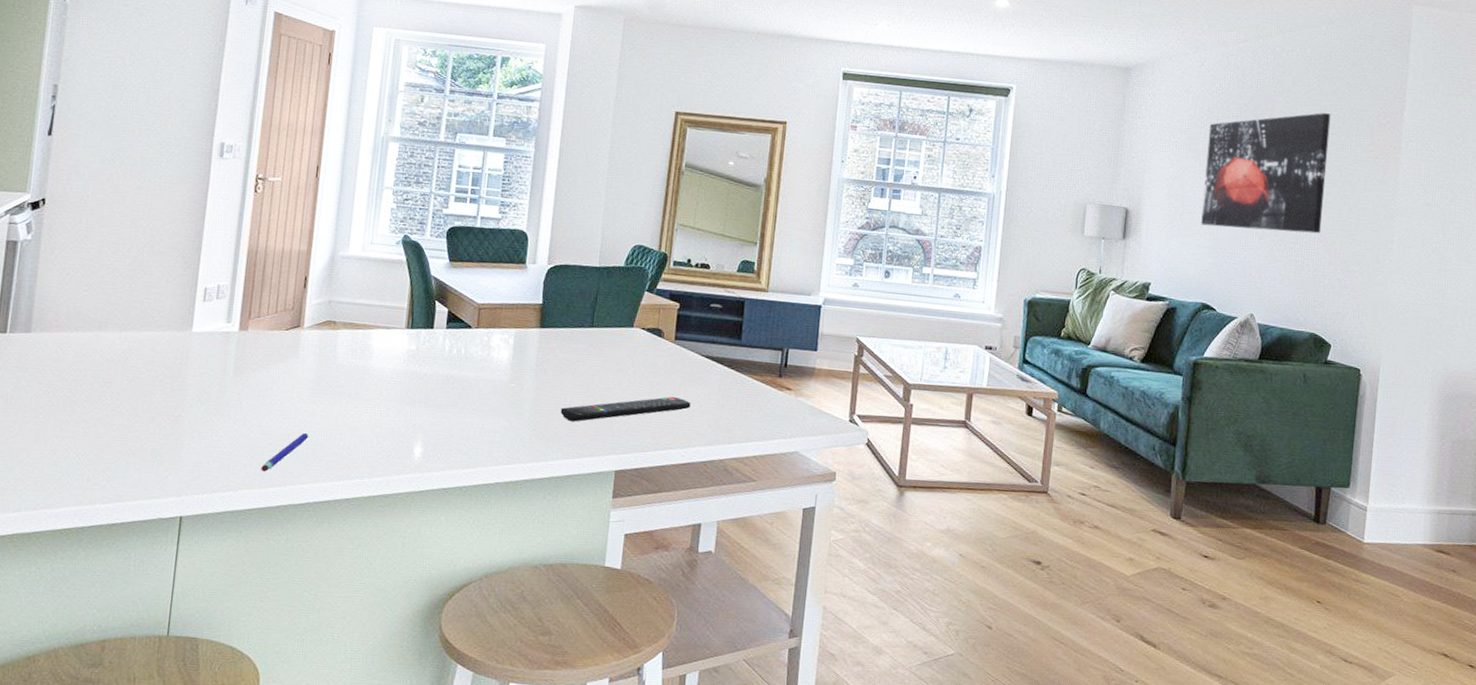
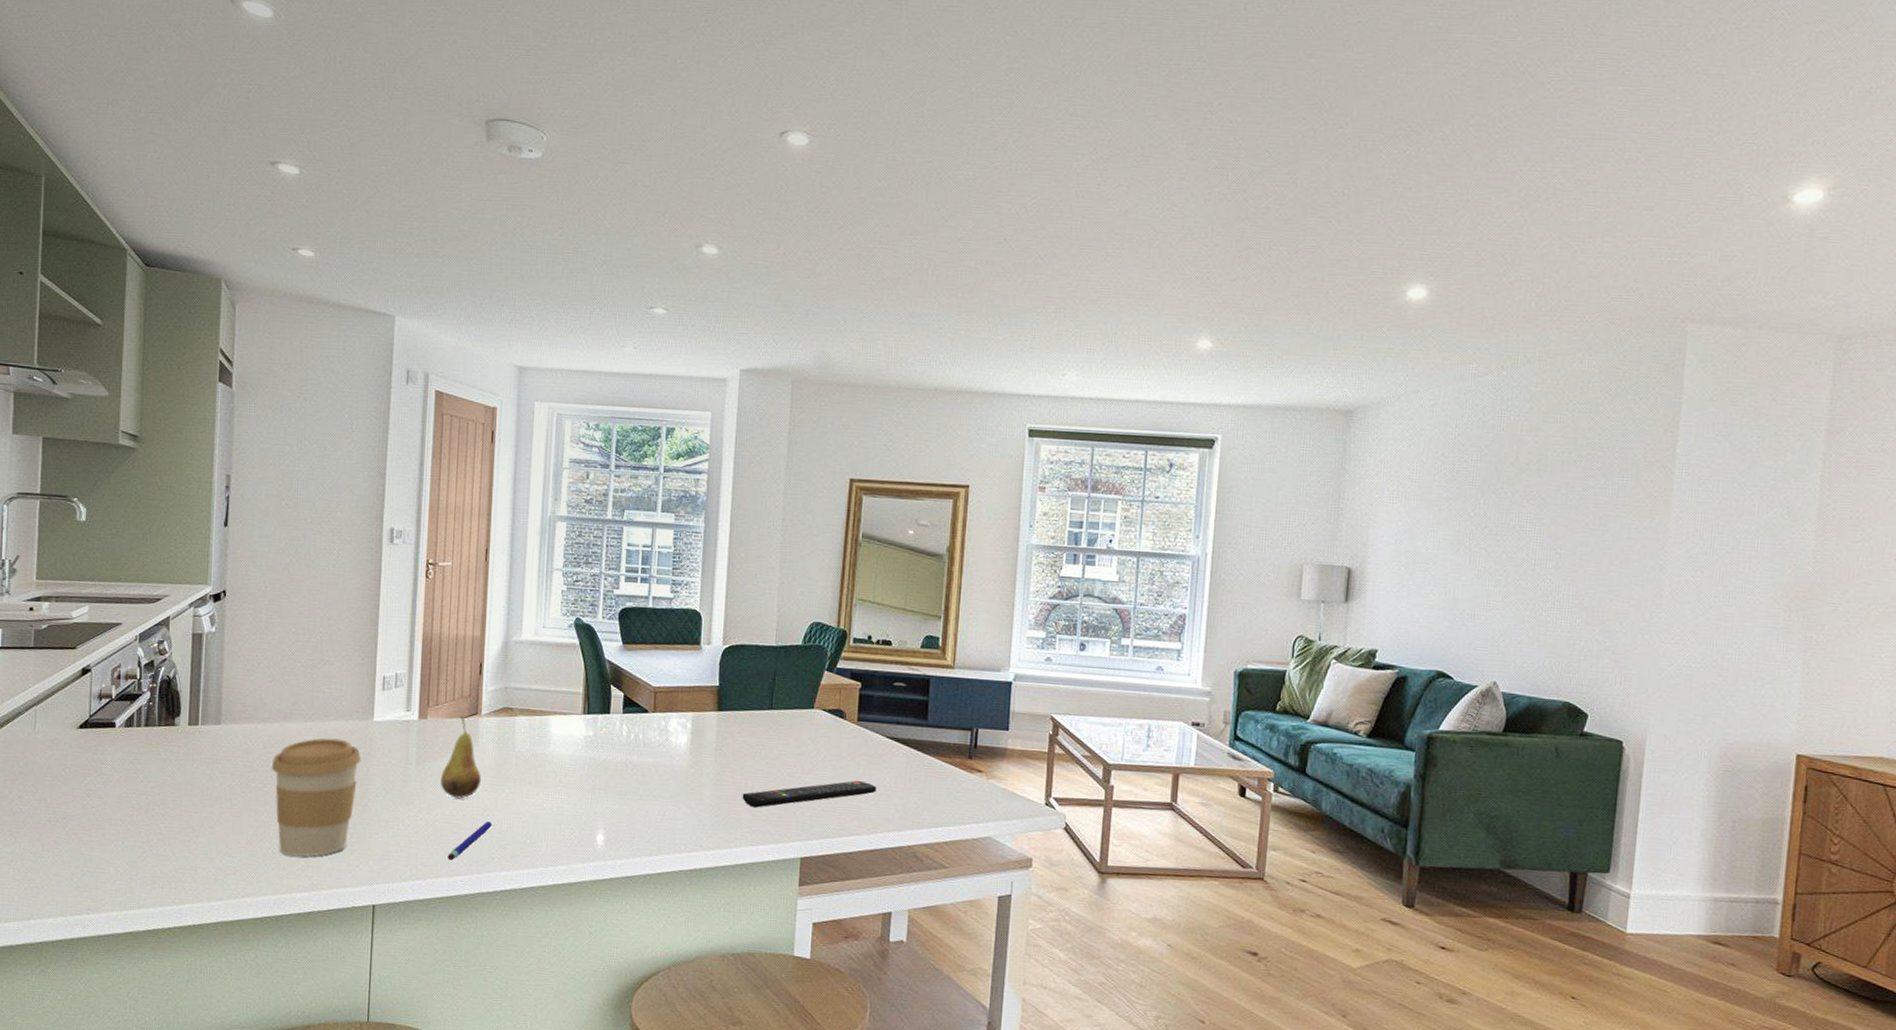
coffee cup: none [81,348,177,468] -> present [271,738,361,857]
fruit: none [258,328,300,410] -> present [441,715,481,799]
wall art: present [1201,112,1331,234] -> none [1435,452,1588,590]

